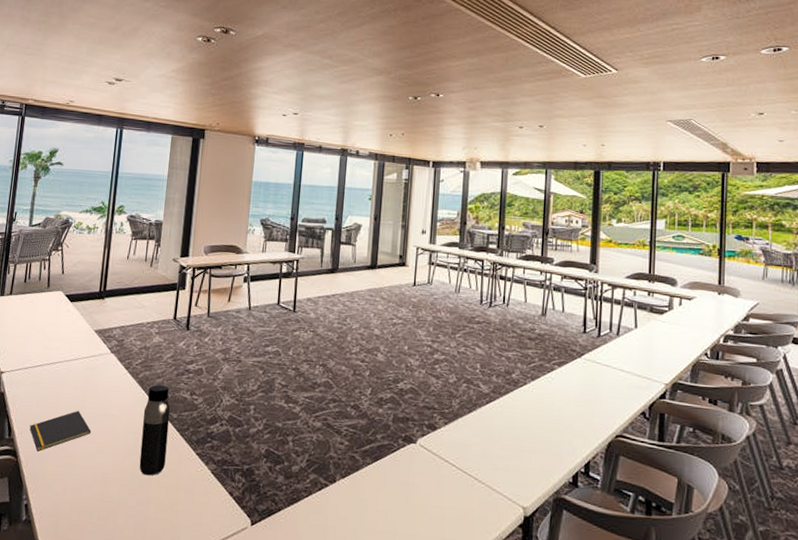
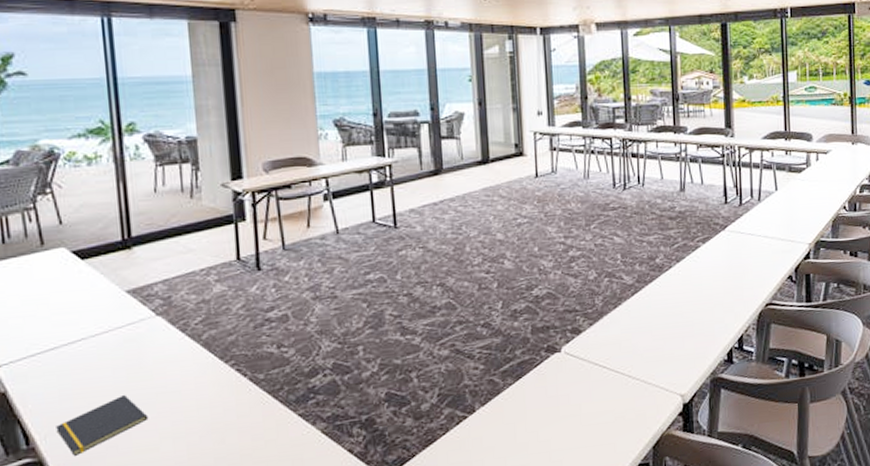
water bottle: present [139,384,171,476] -> none [217,342,259,454]

